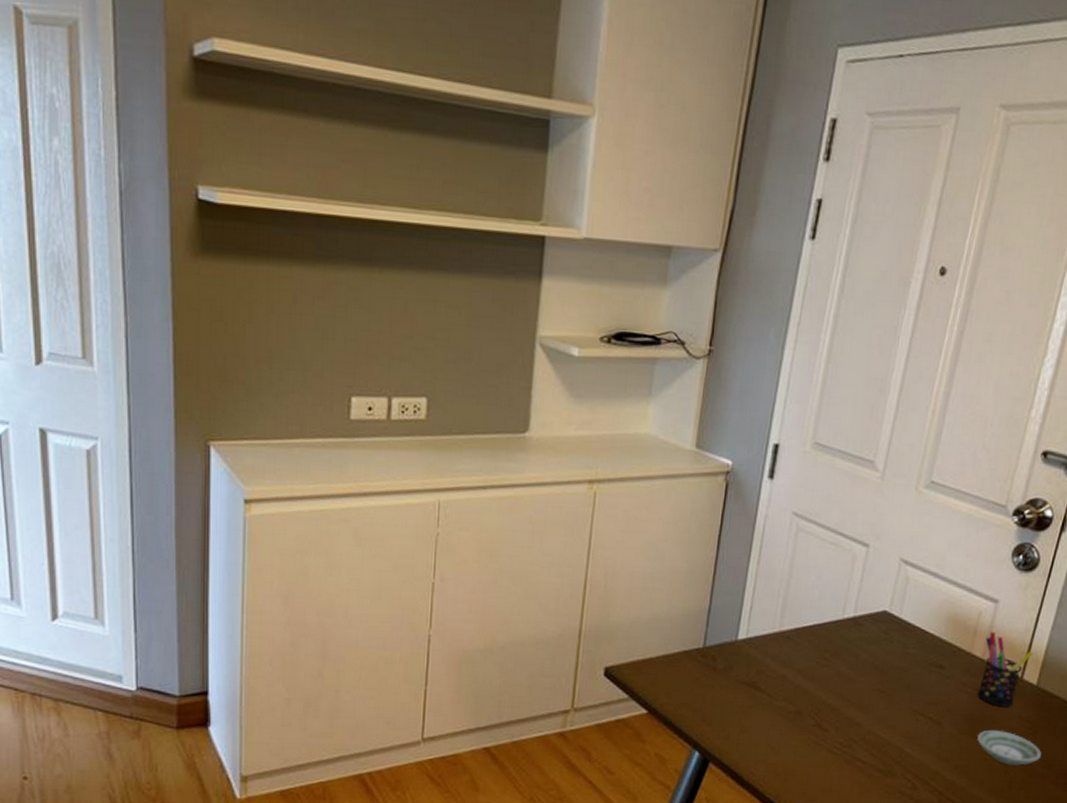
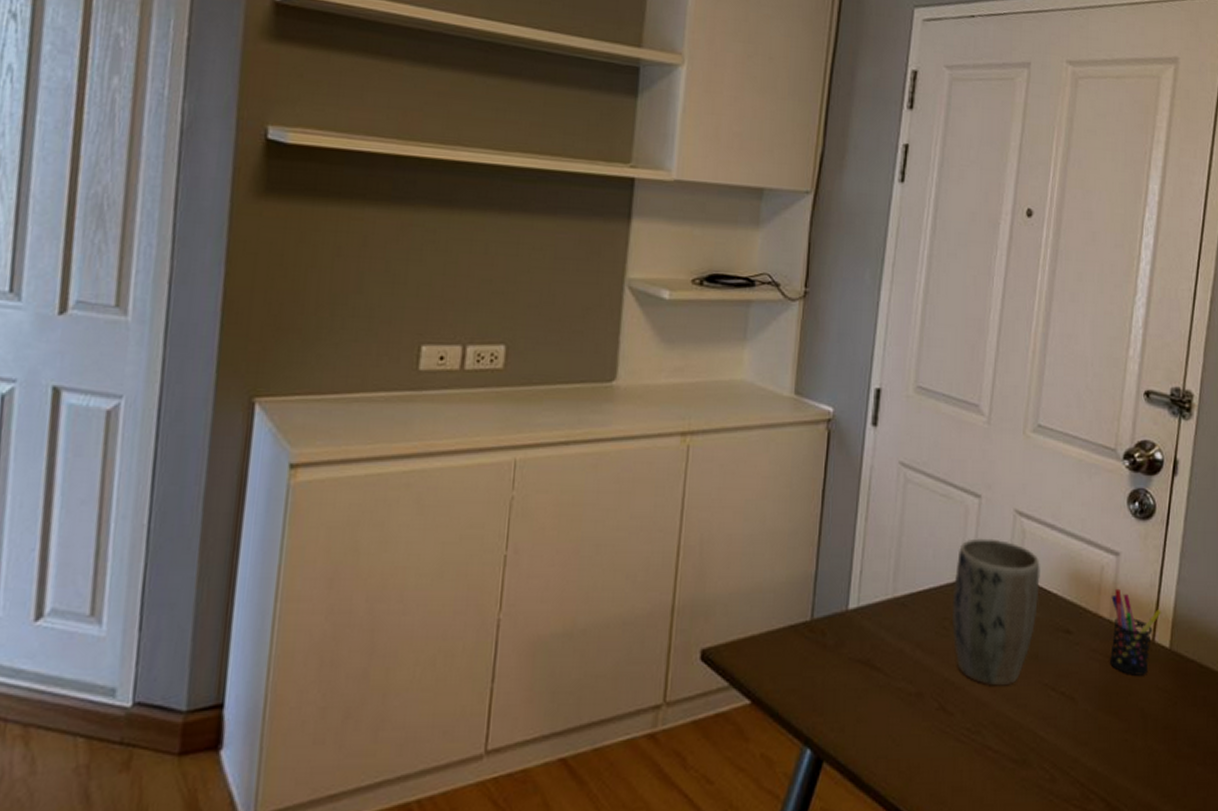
plant pot: none [832,583,920,710] -> present [952,538,1040,686]
saucer: present [976,729,1042,766] -> none [1114,703,1184,745]

